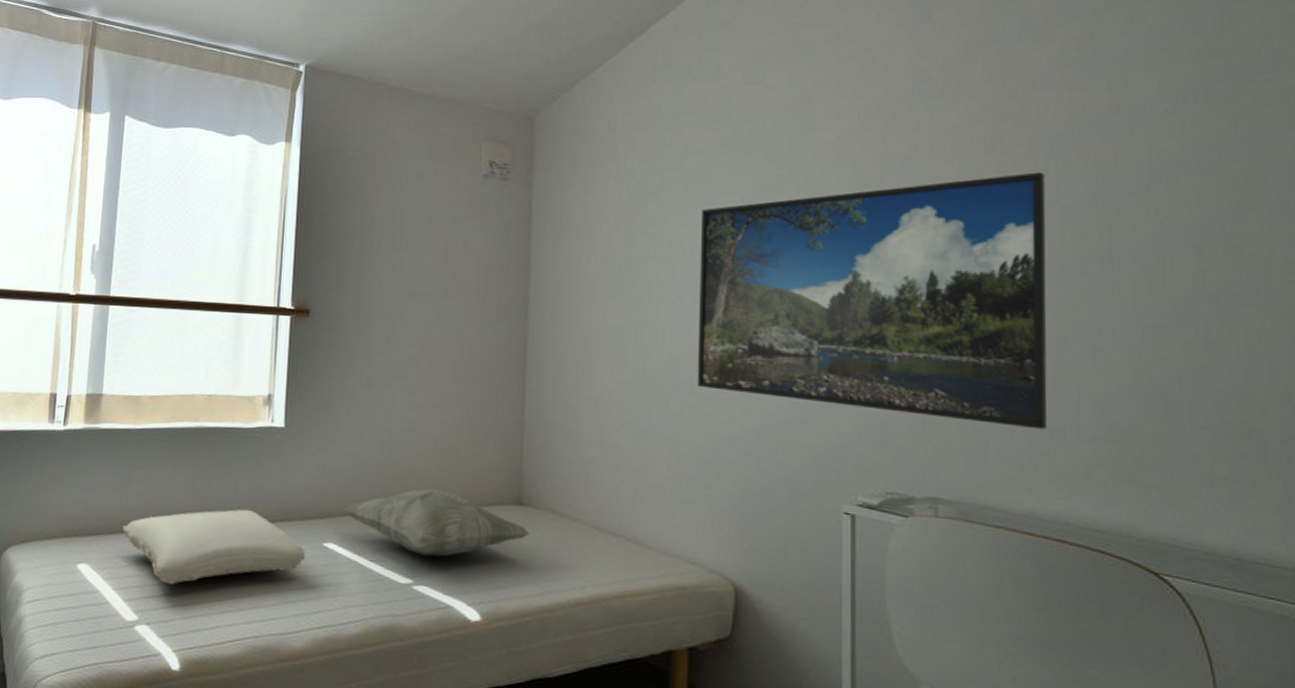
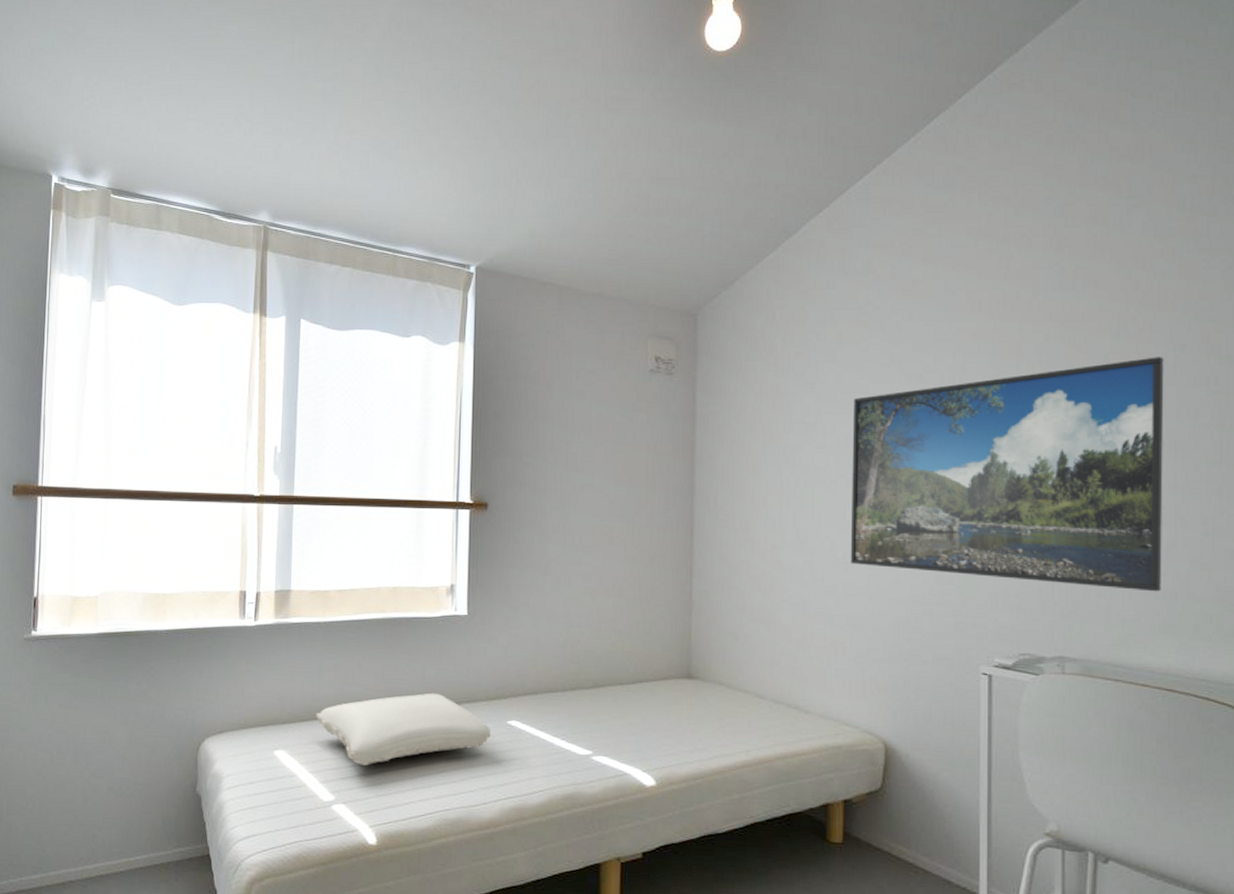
decorative pillow: present [343,489,530,557] -> none [525,667,699,729]

